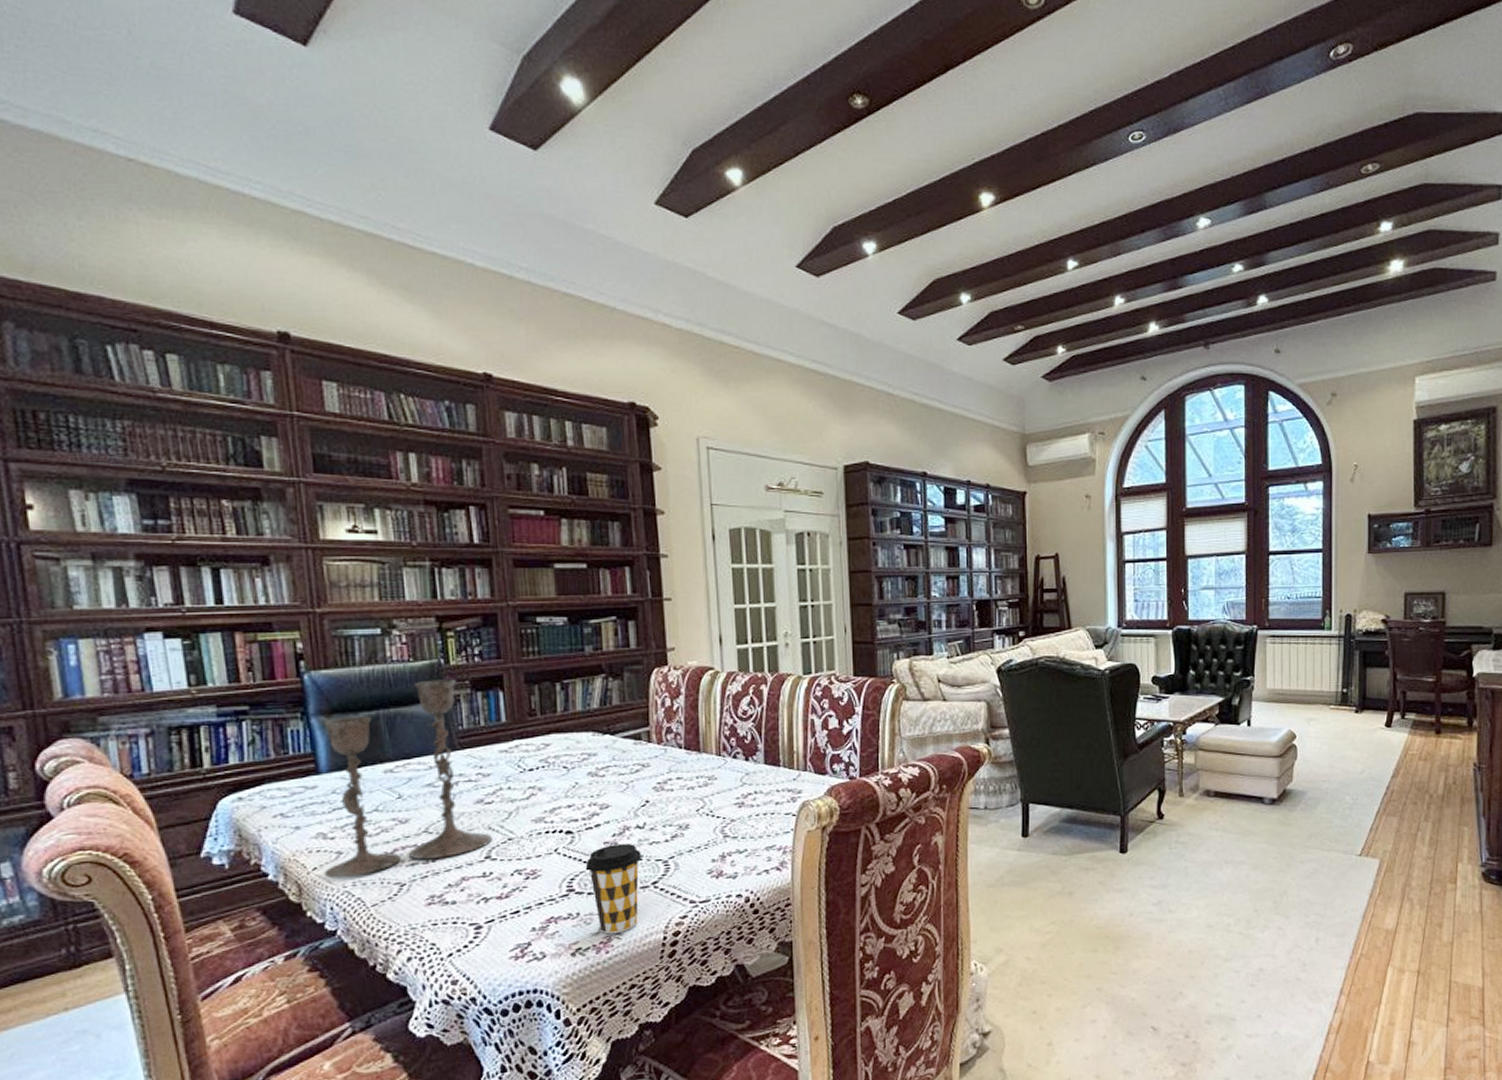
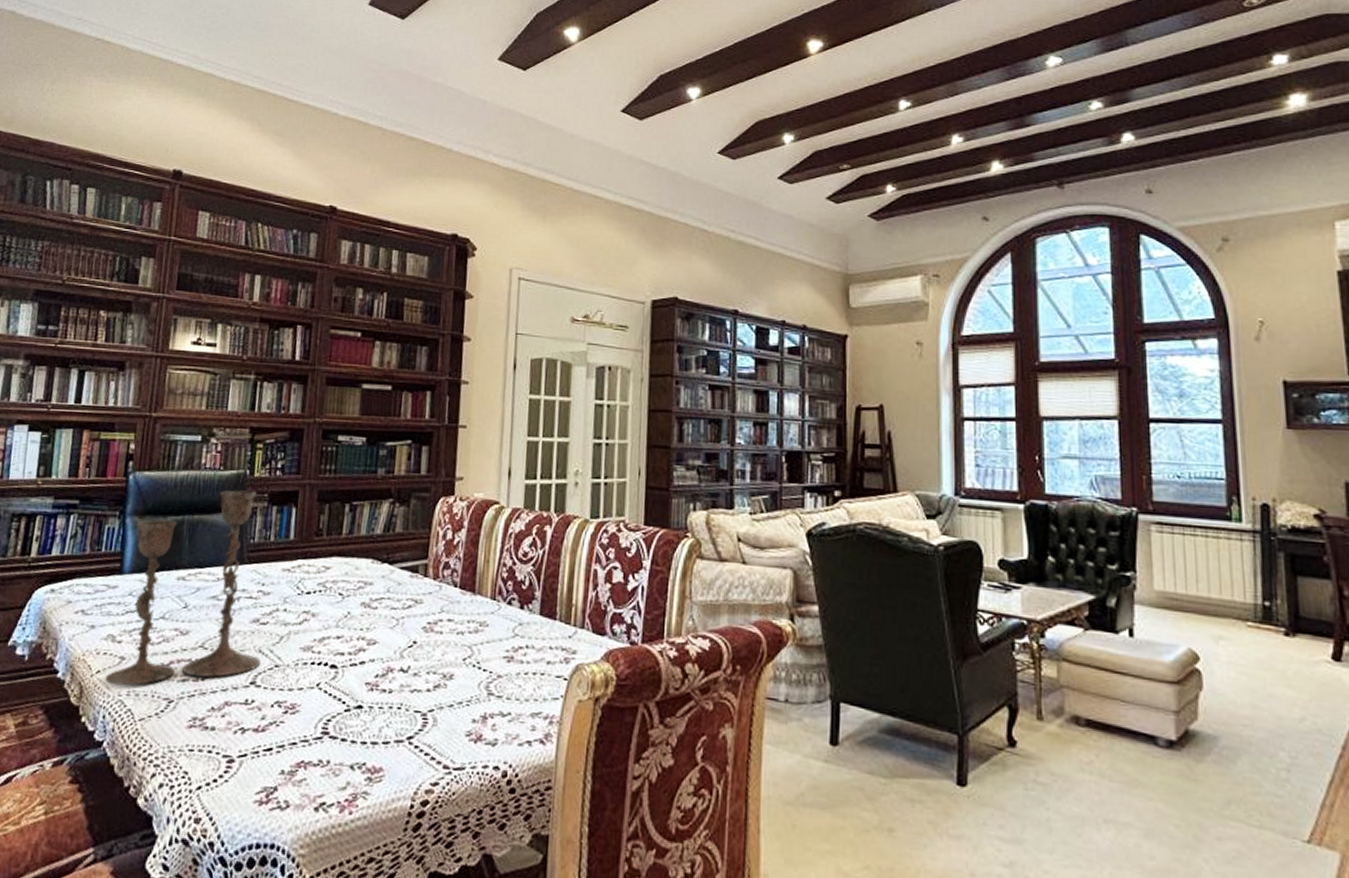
coffee cup: present [585,844,643,934] -> none [343,686,402,793]

